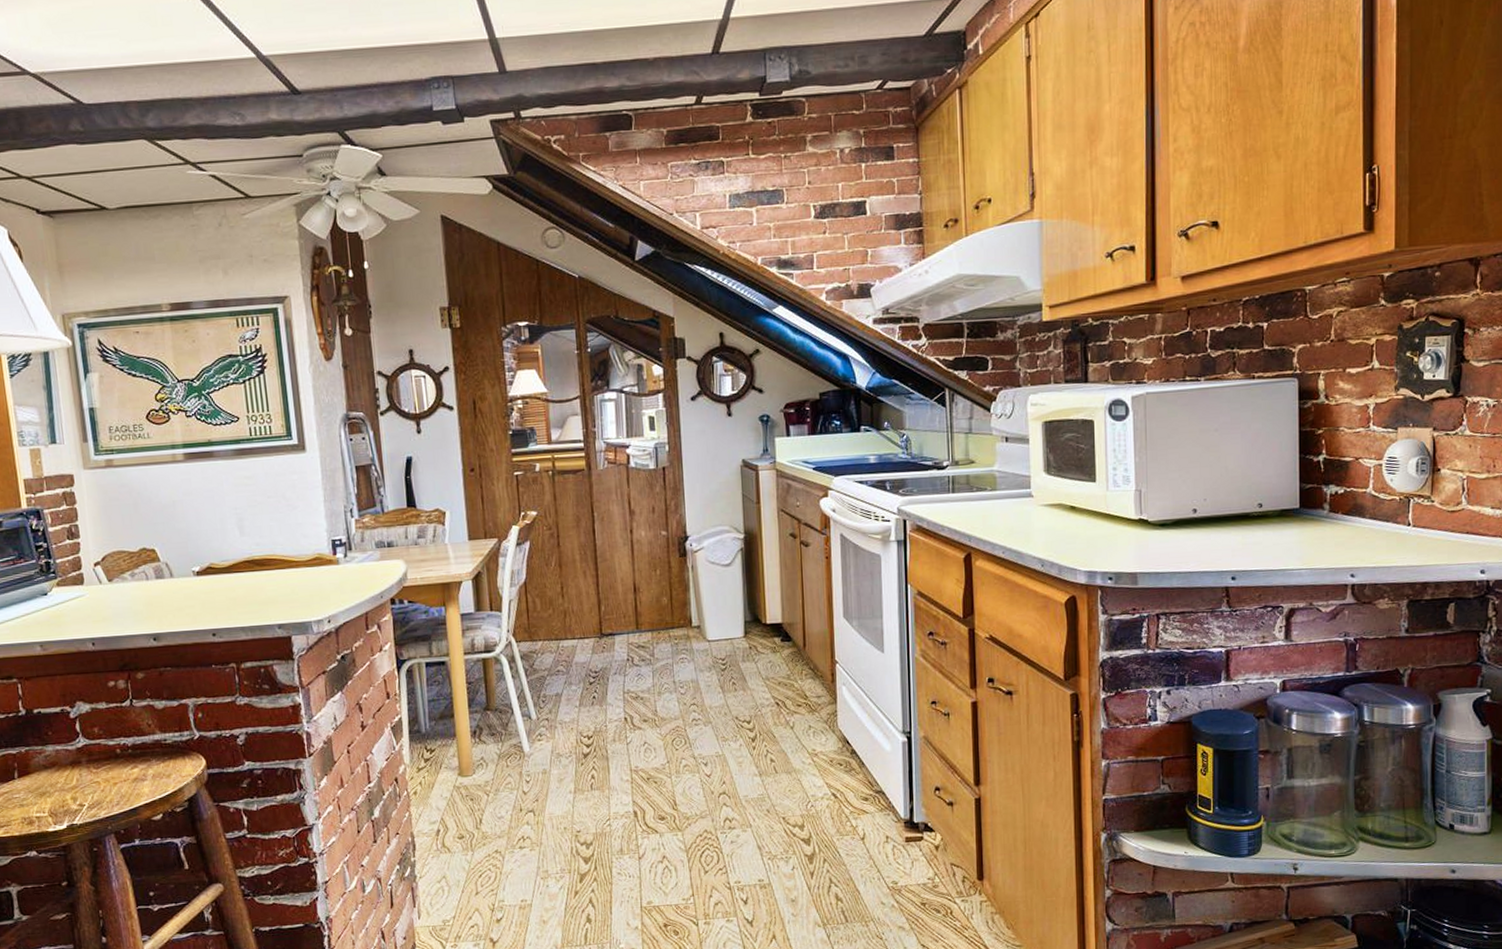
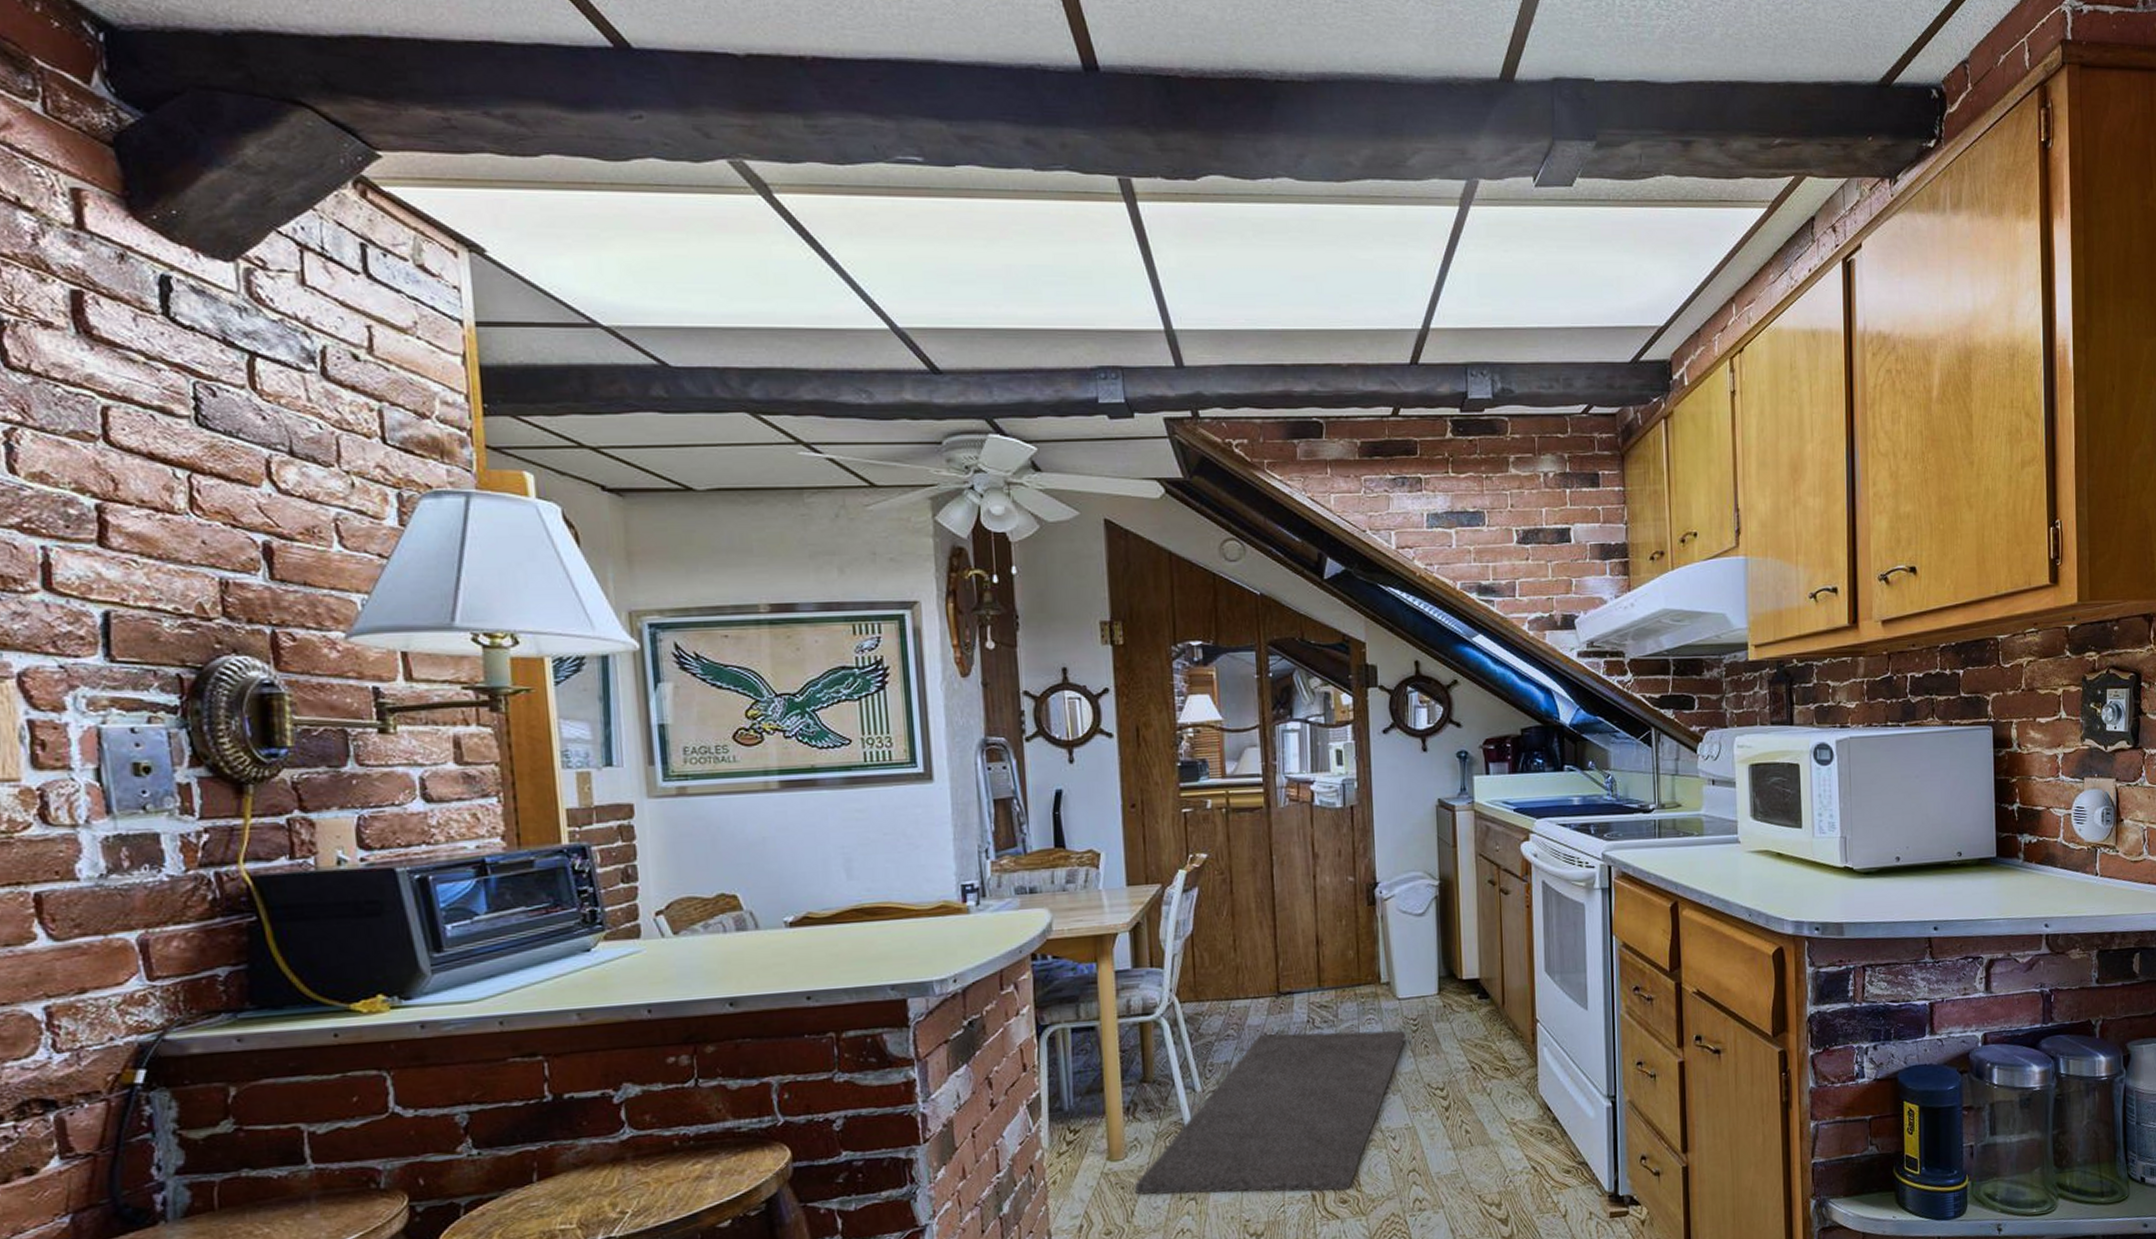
rug: none [481,669,716,809] -> present [1134,1030,1406,1195]

